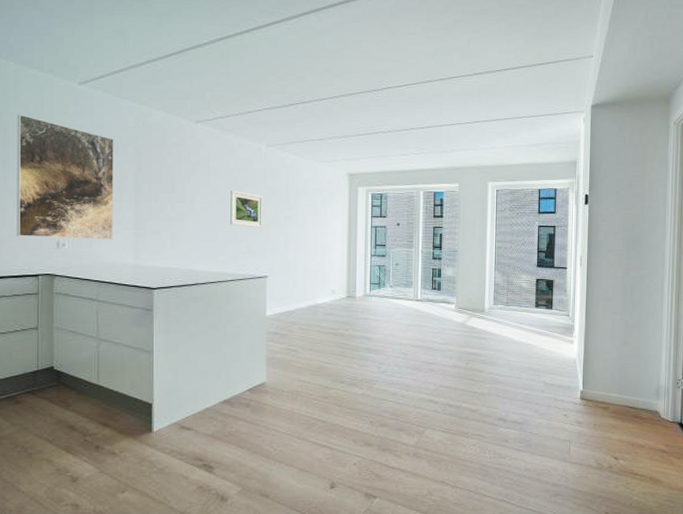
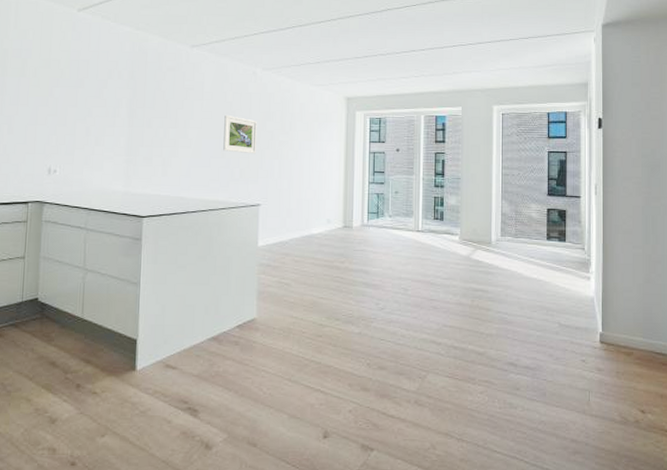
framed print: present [17,114,114,240] -> none [9,40,110,167]

